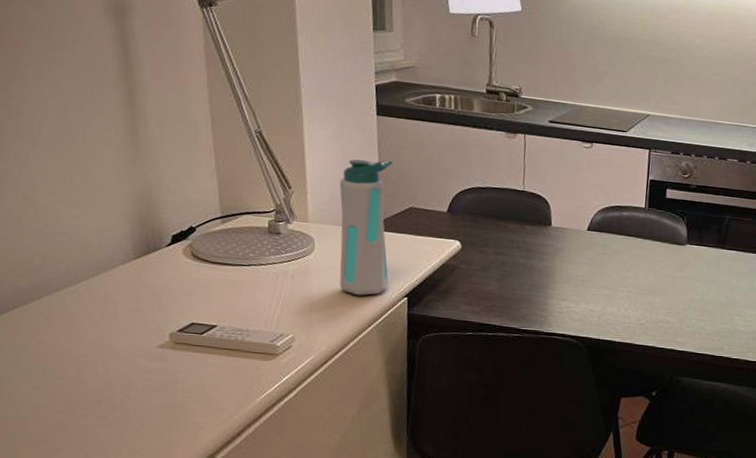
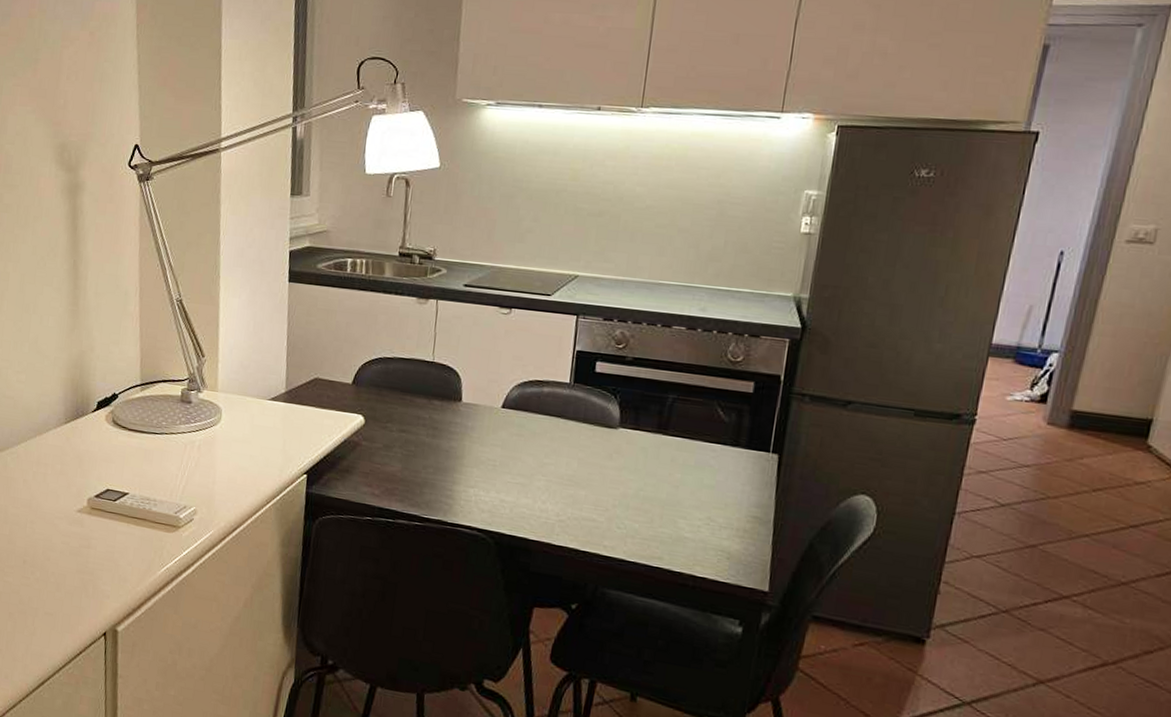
water bottle: present [340,159,394,296] -> none [242,327,302,471]

